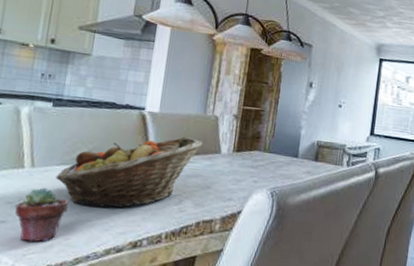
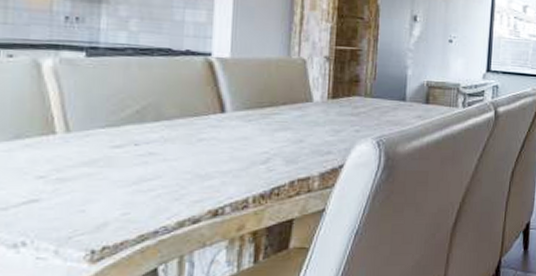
potted succulent: present [15,188,69,243] -> none [49,157,124,222]
fruit basket: present [55,137,203,209] -> none [100,85,290,173]

